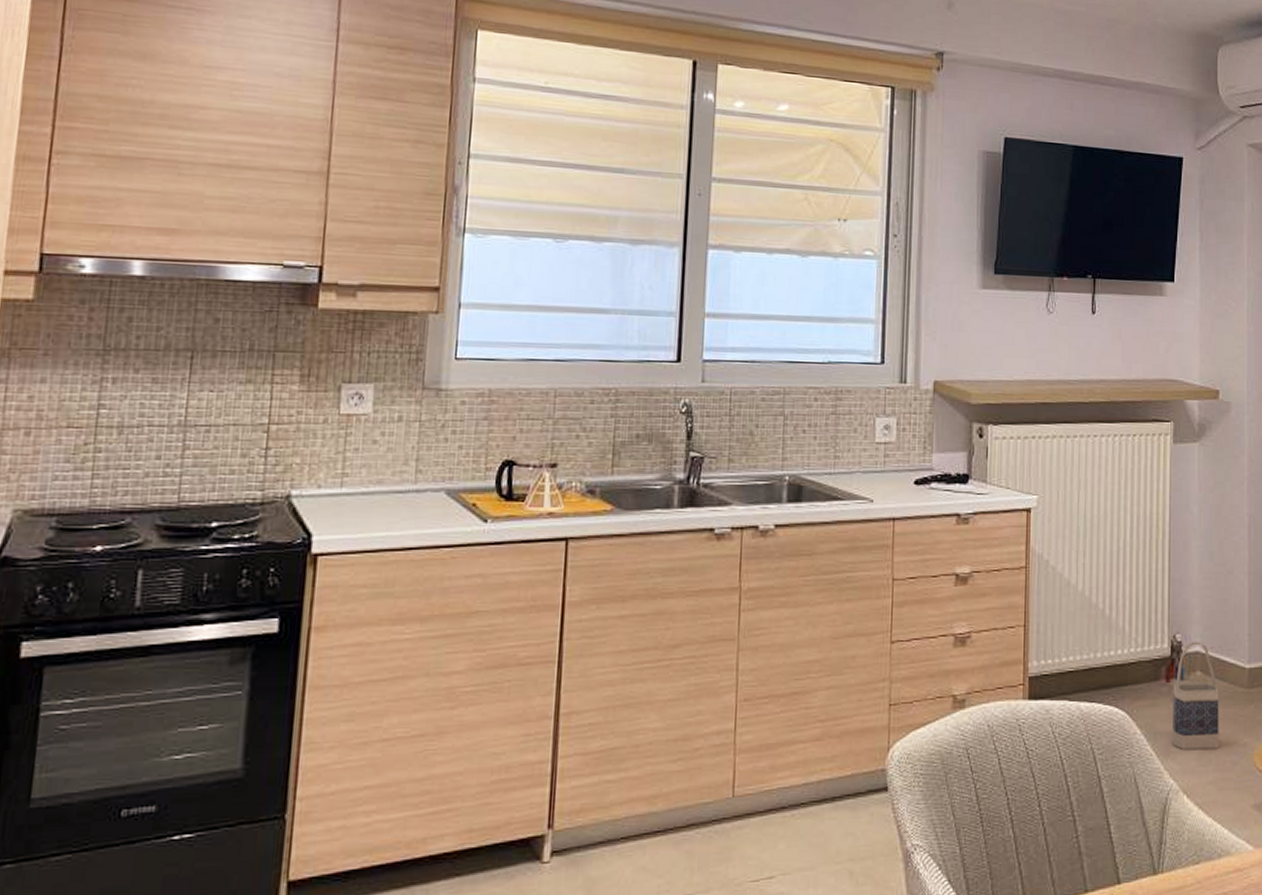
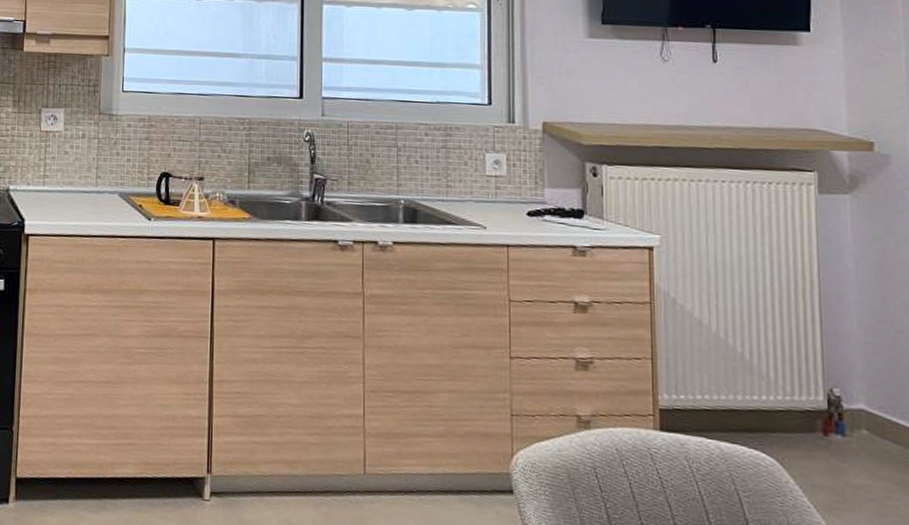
bag: present [1173,642,1219,749] -> none [832,398,896,514]

